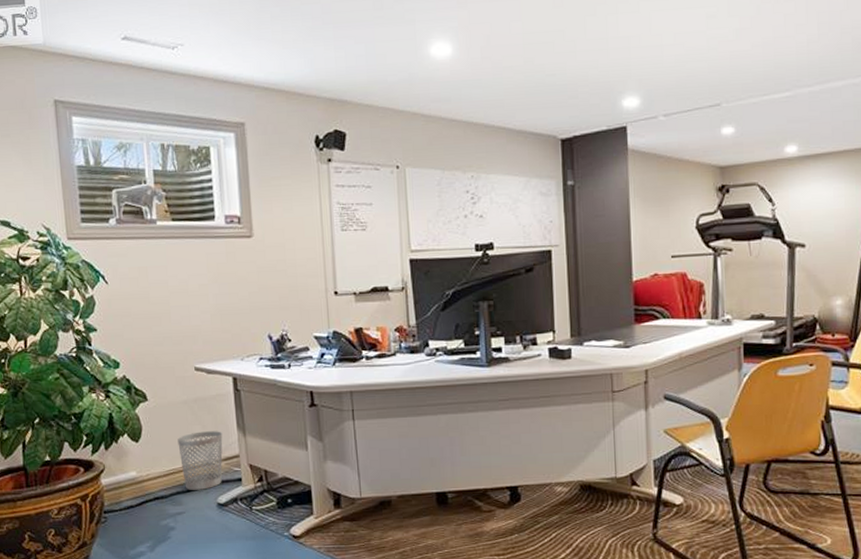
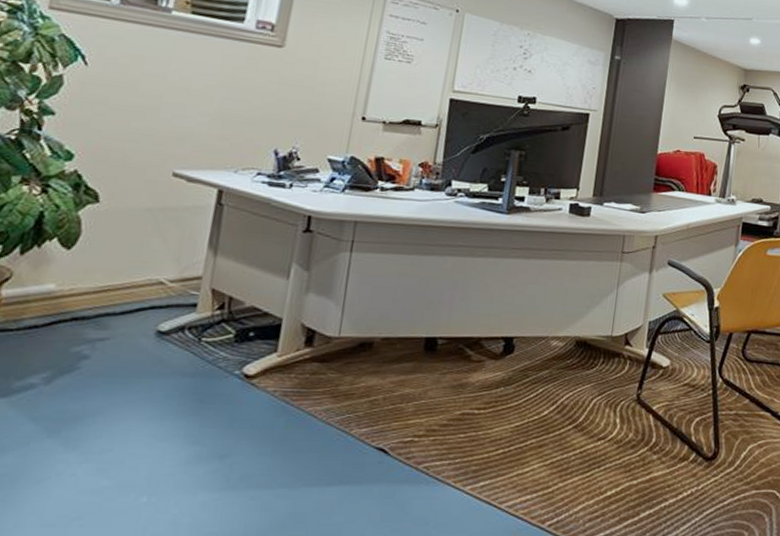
wastebasket: present [177,431,223,490] -> none [119,245,187,313]

